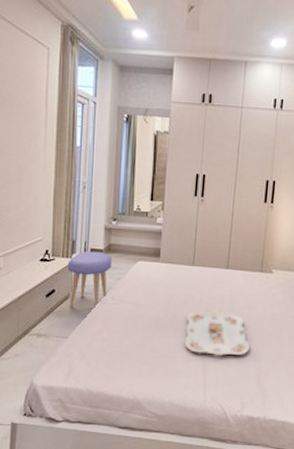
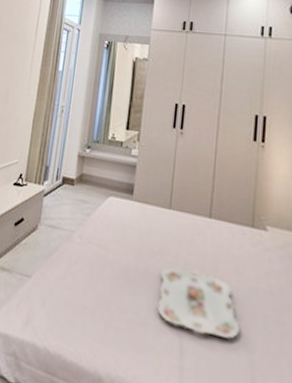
stool: present [67,251,113,307] -> none [36,179,84,245]

